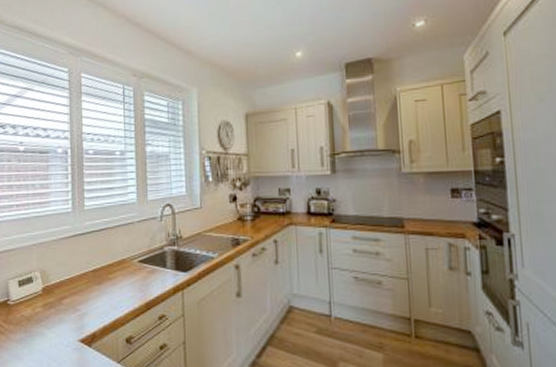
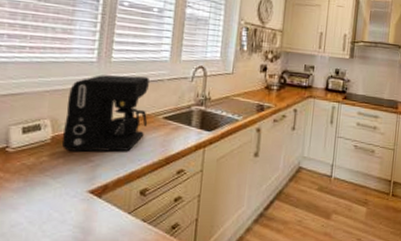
coffee maker: none [51,221,125,301] -> present [61,75,149,152]

